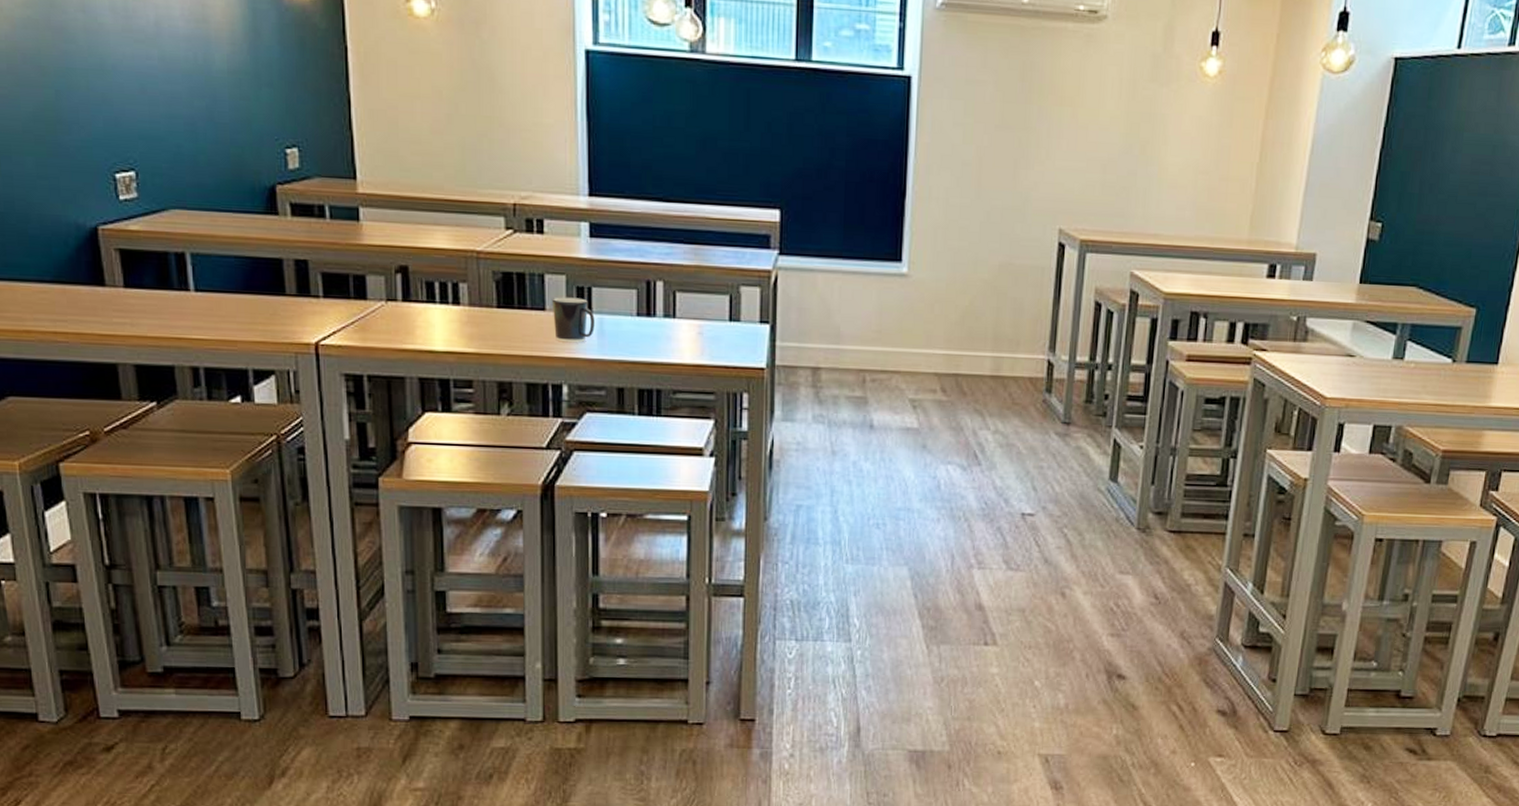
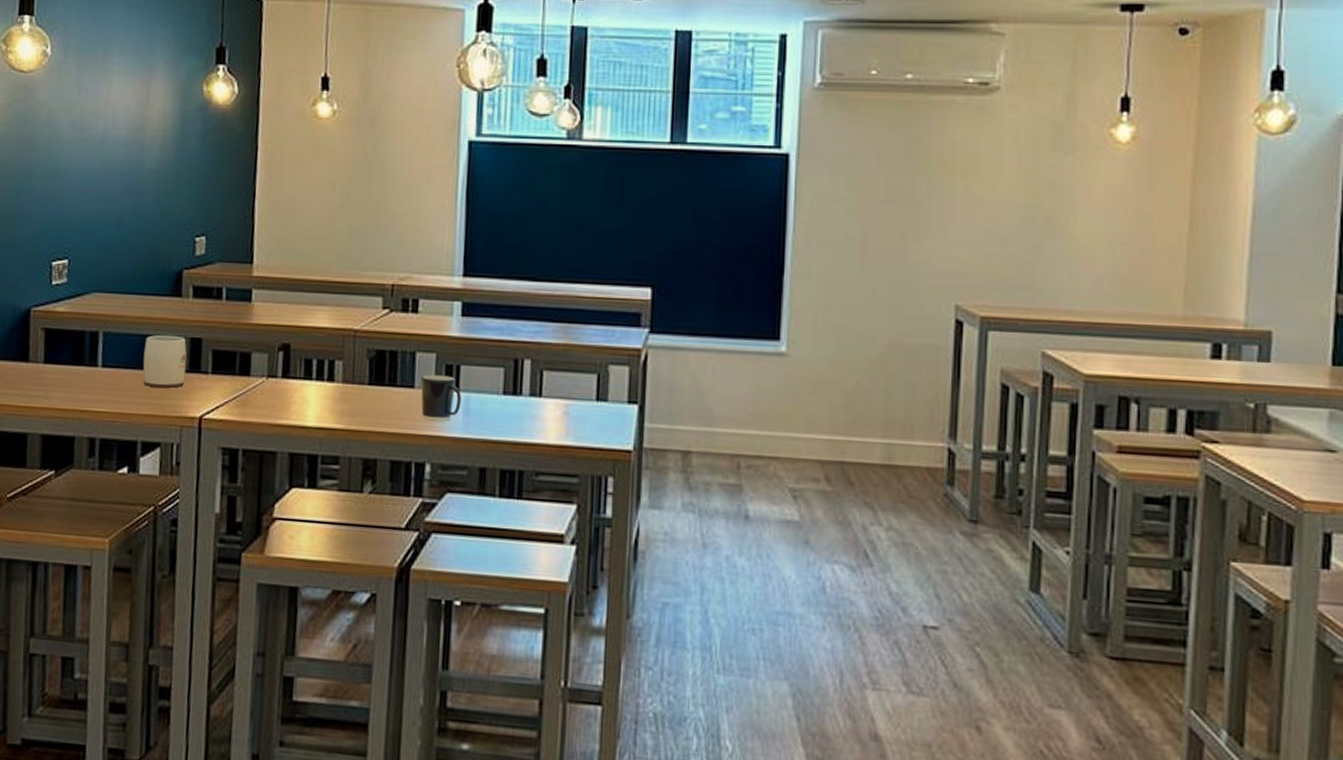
mug: none [241,256,294,313] -> present [142,335,187,388]

